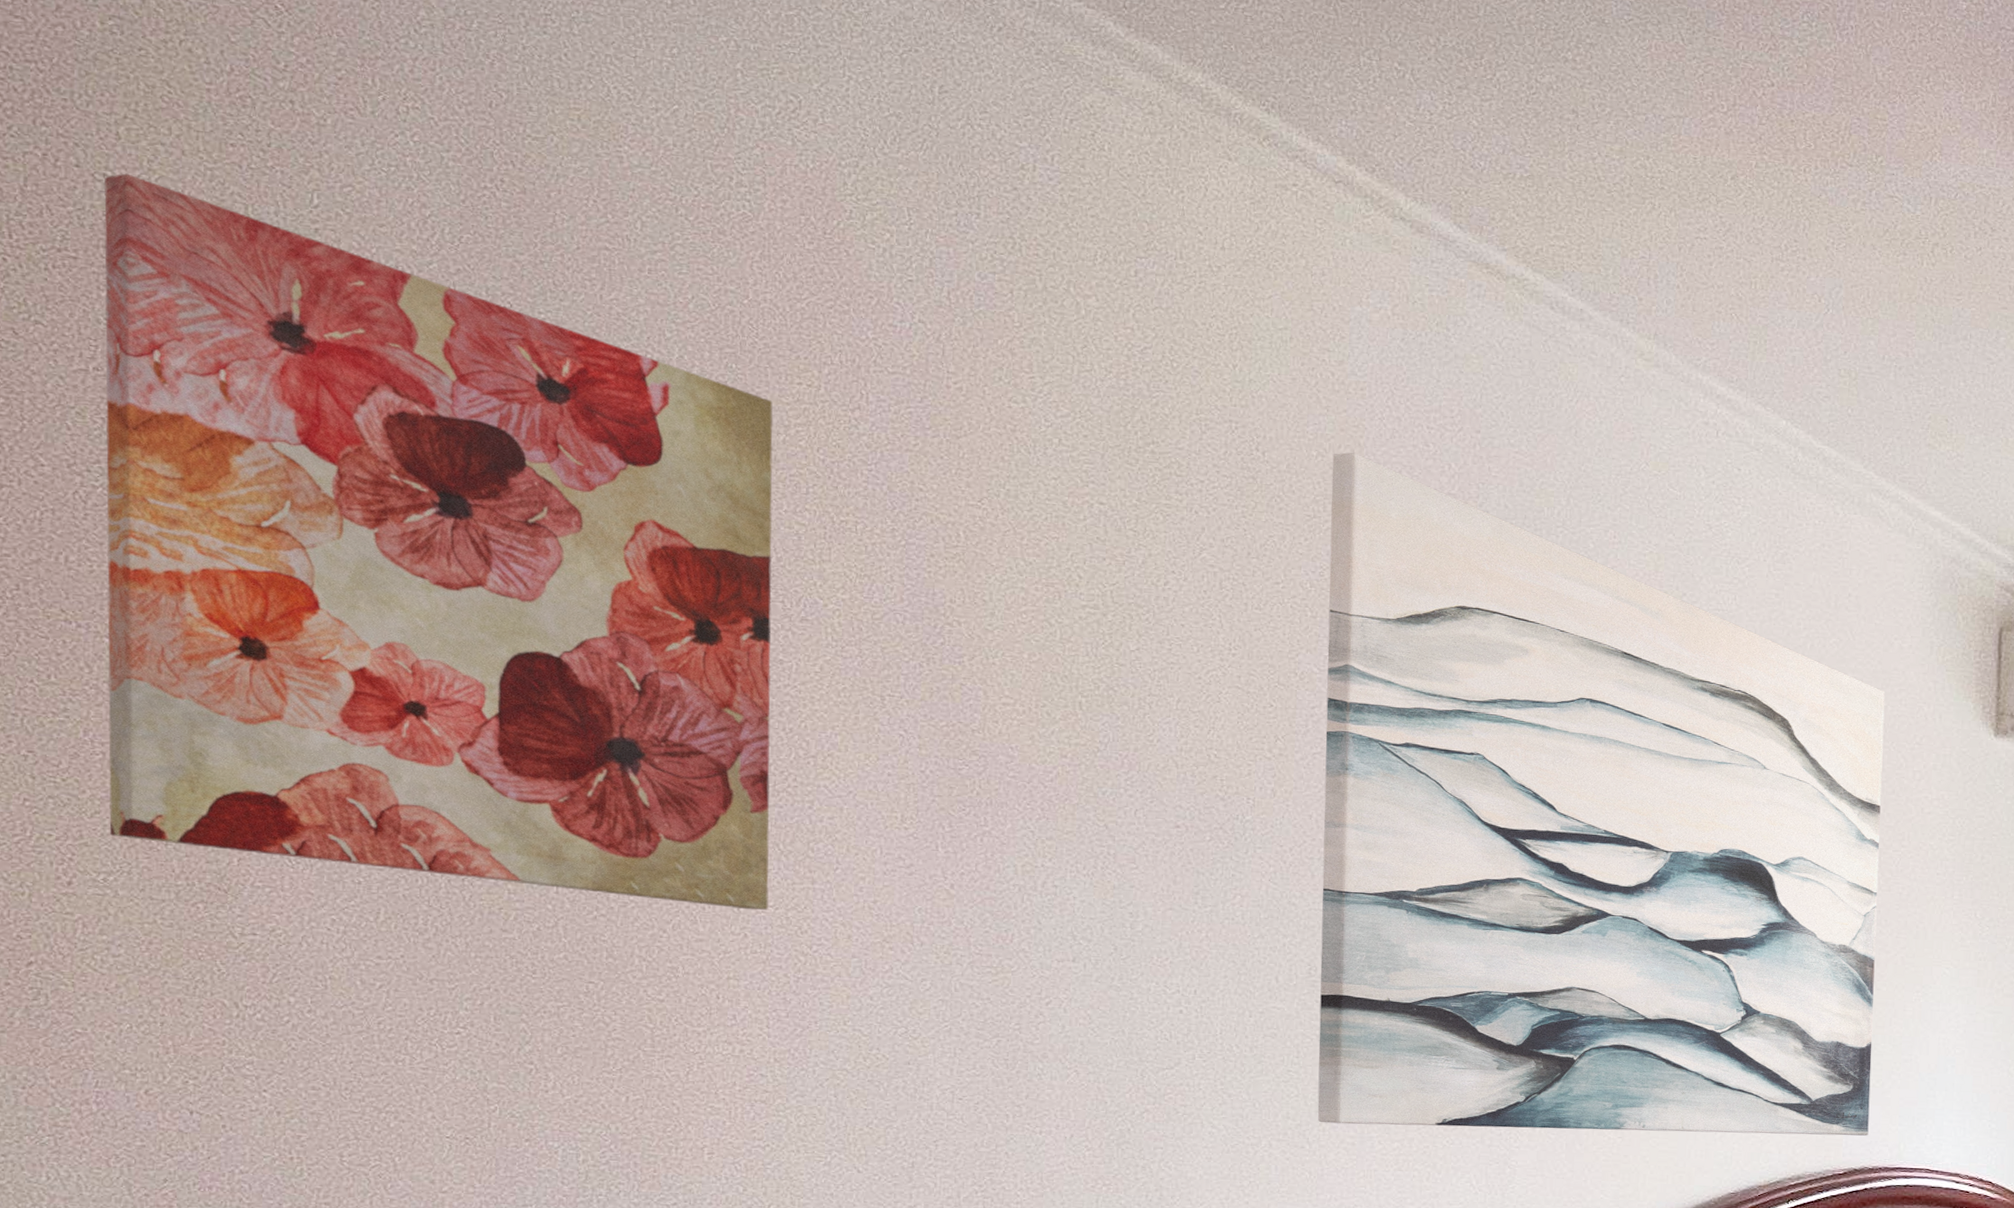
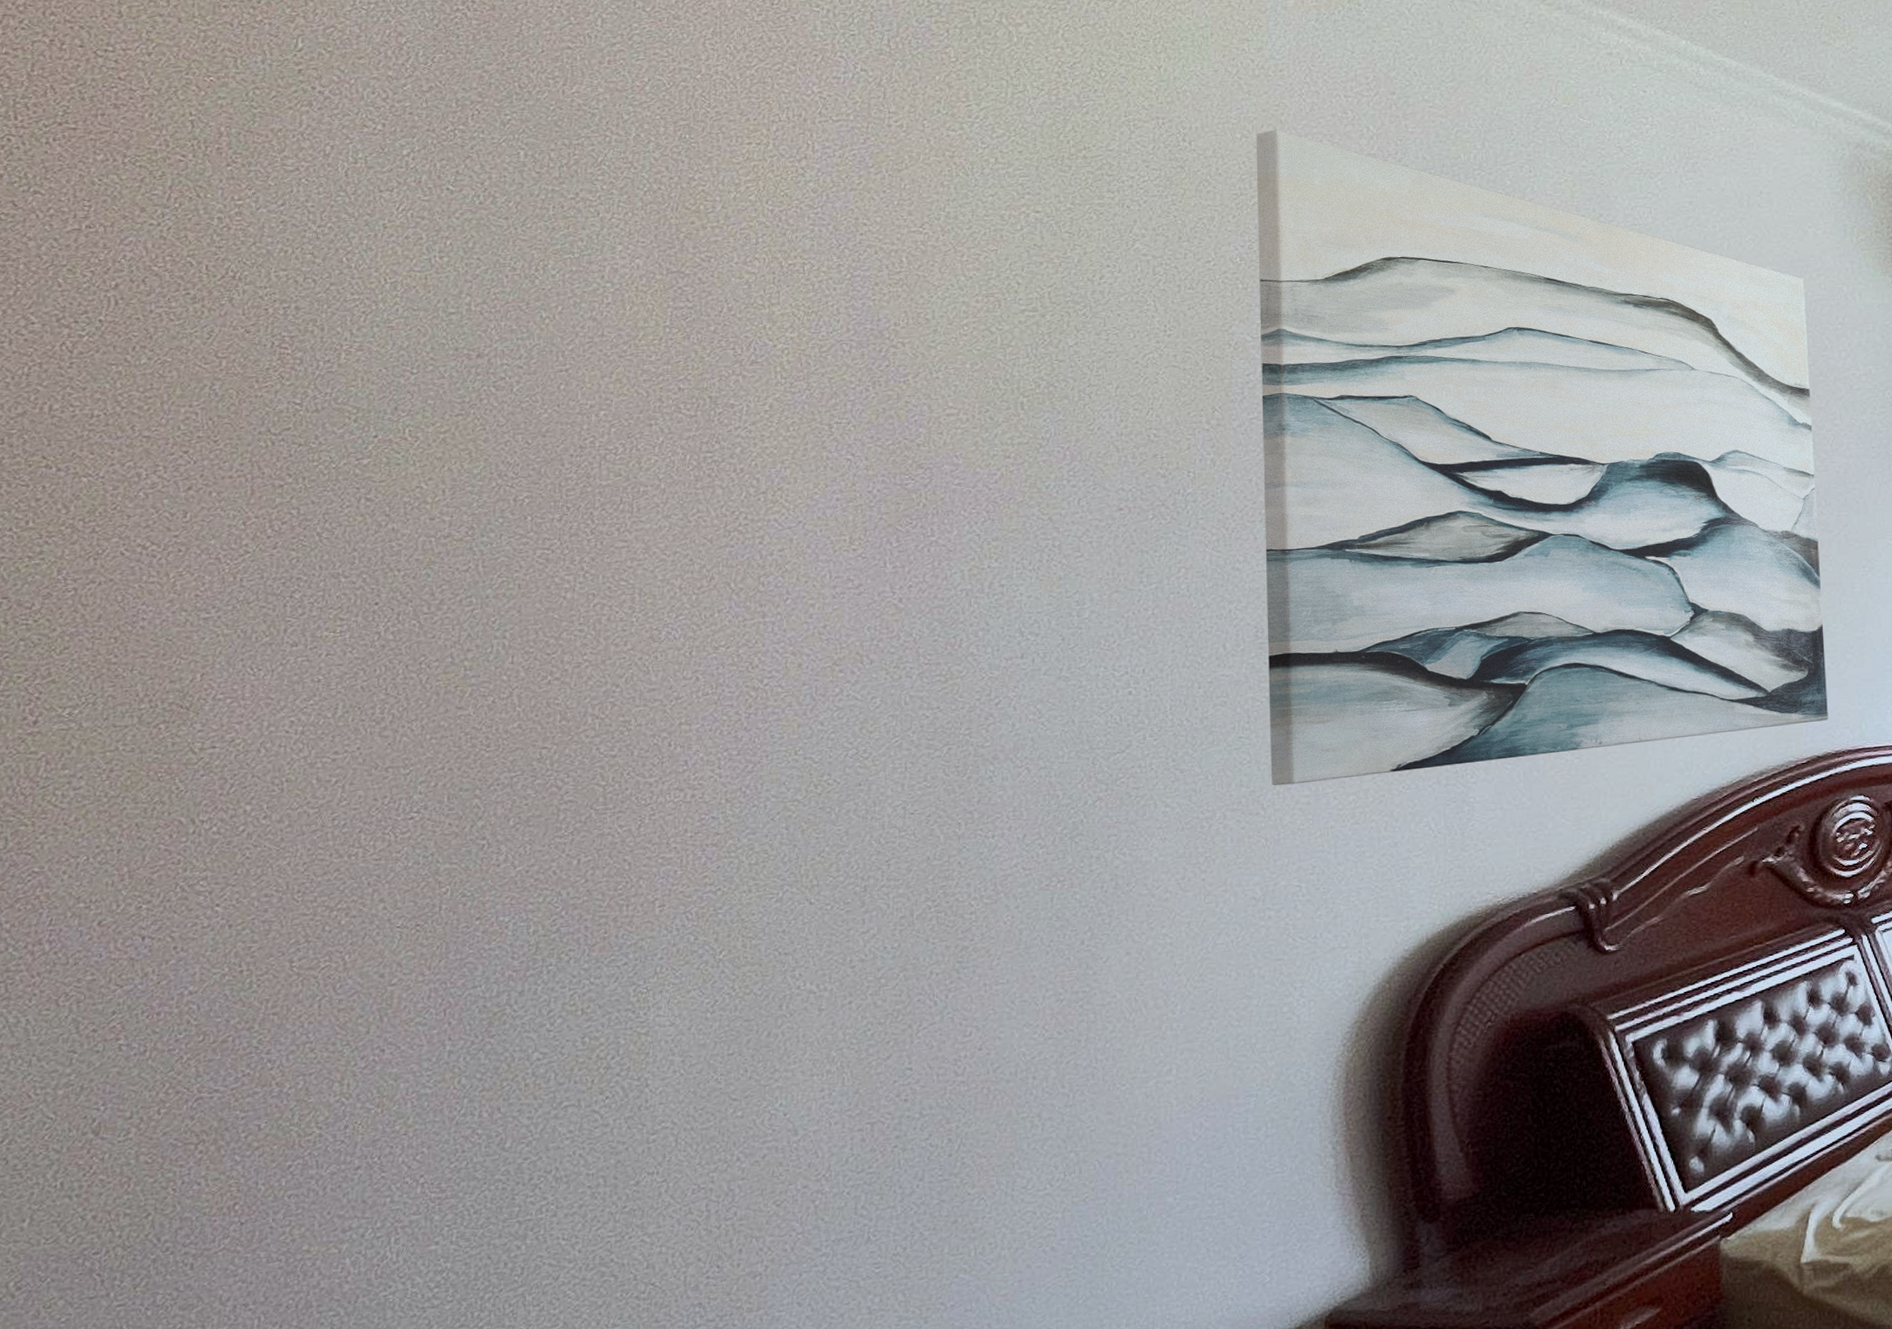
wall art: present [104,173,773,910] -> none [77,46,724,670]

